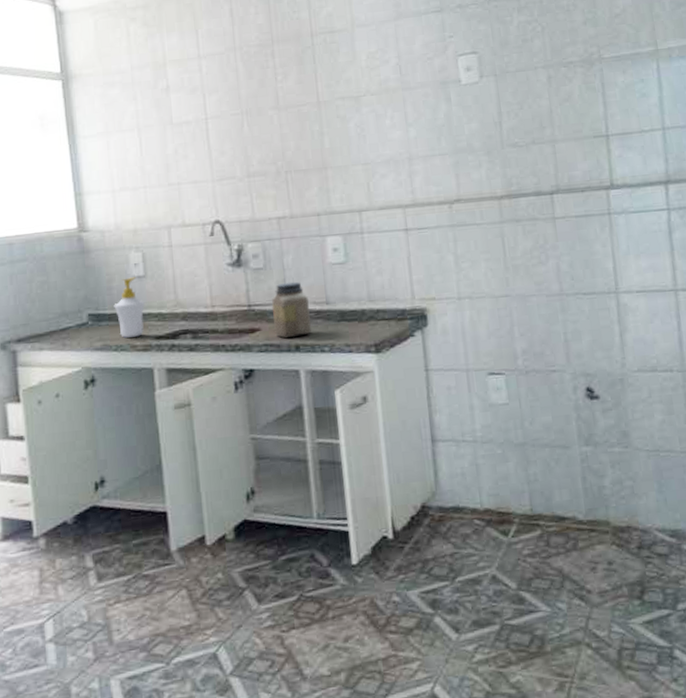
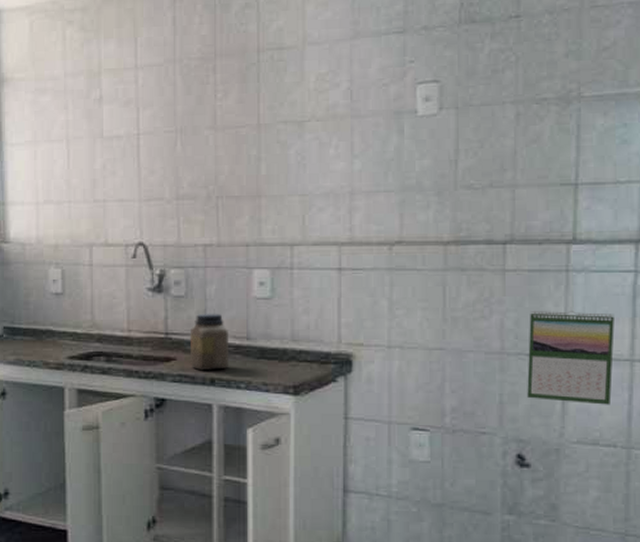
soap bottle: present [114,277,145,338] -> none [29,293,60,354]
calendar: none [581,249,663,335] -> present [527,311,615,405]

